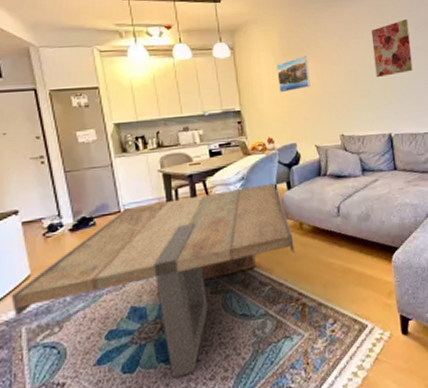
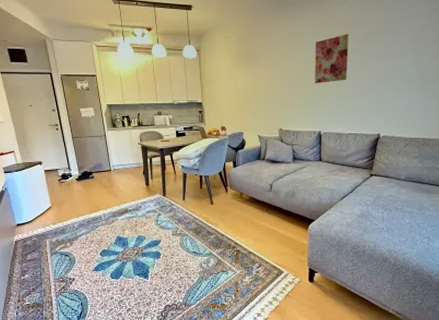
coffee table: present [11,183,295,378] -> none [39,161,235,286]
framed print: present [276,56,311,93] -> none [233,61,259,90]

